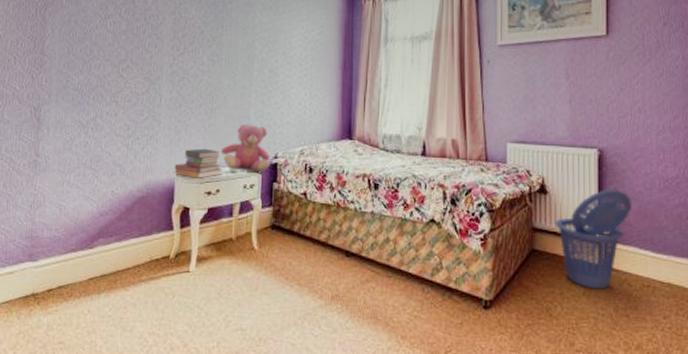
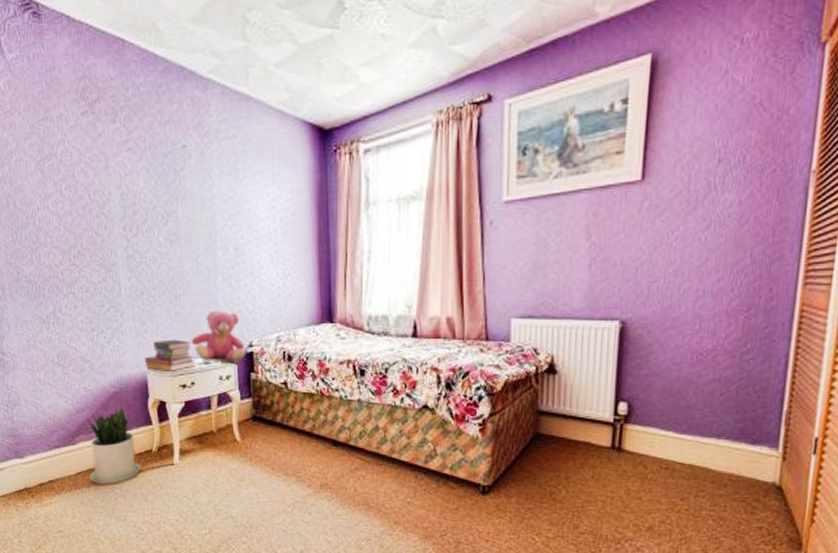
planter: none [101,211,156,291] -> present [86,406,141,484]
laundry basket: present [555,188,632,290] -> none [563,365,656,473]

